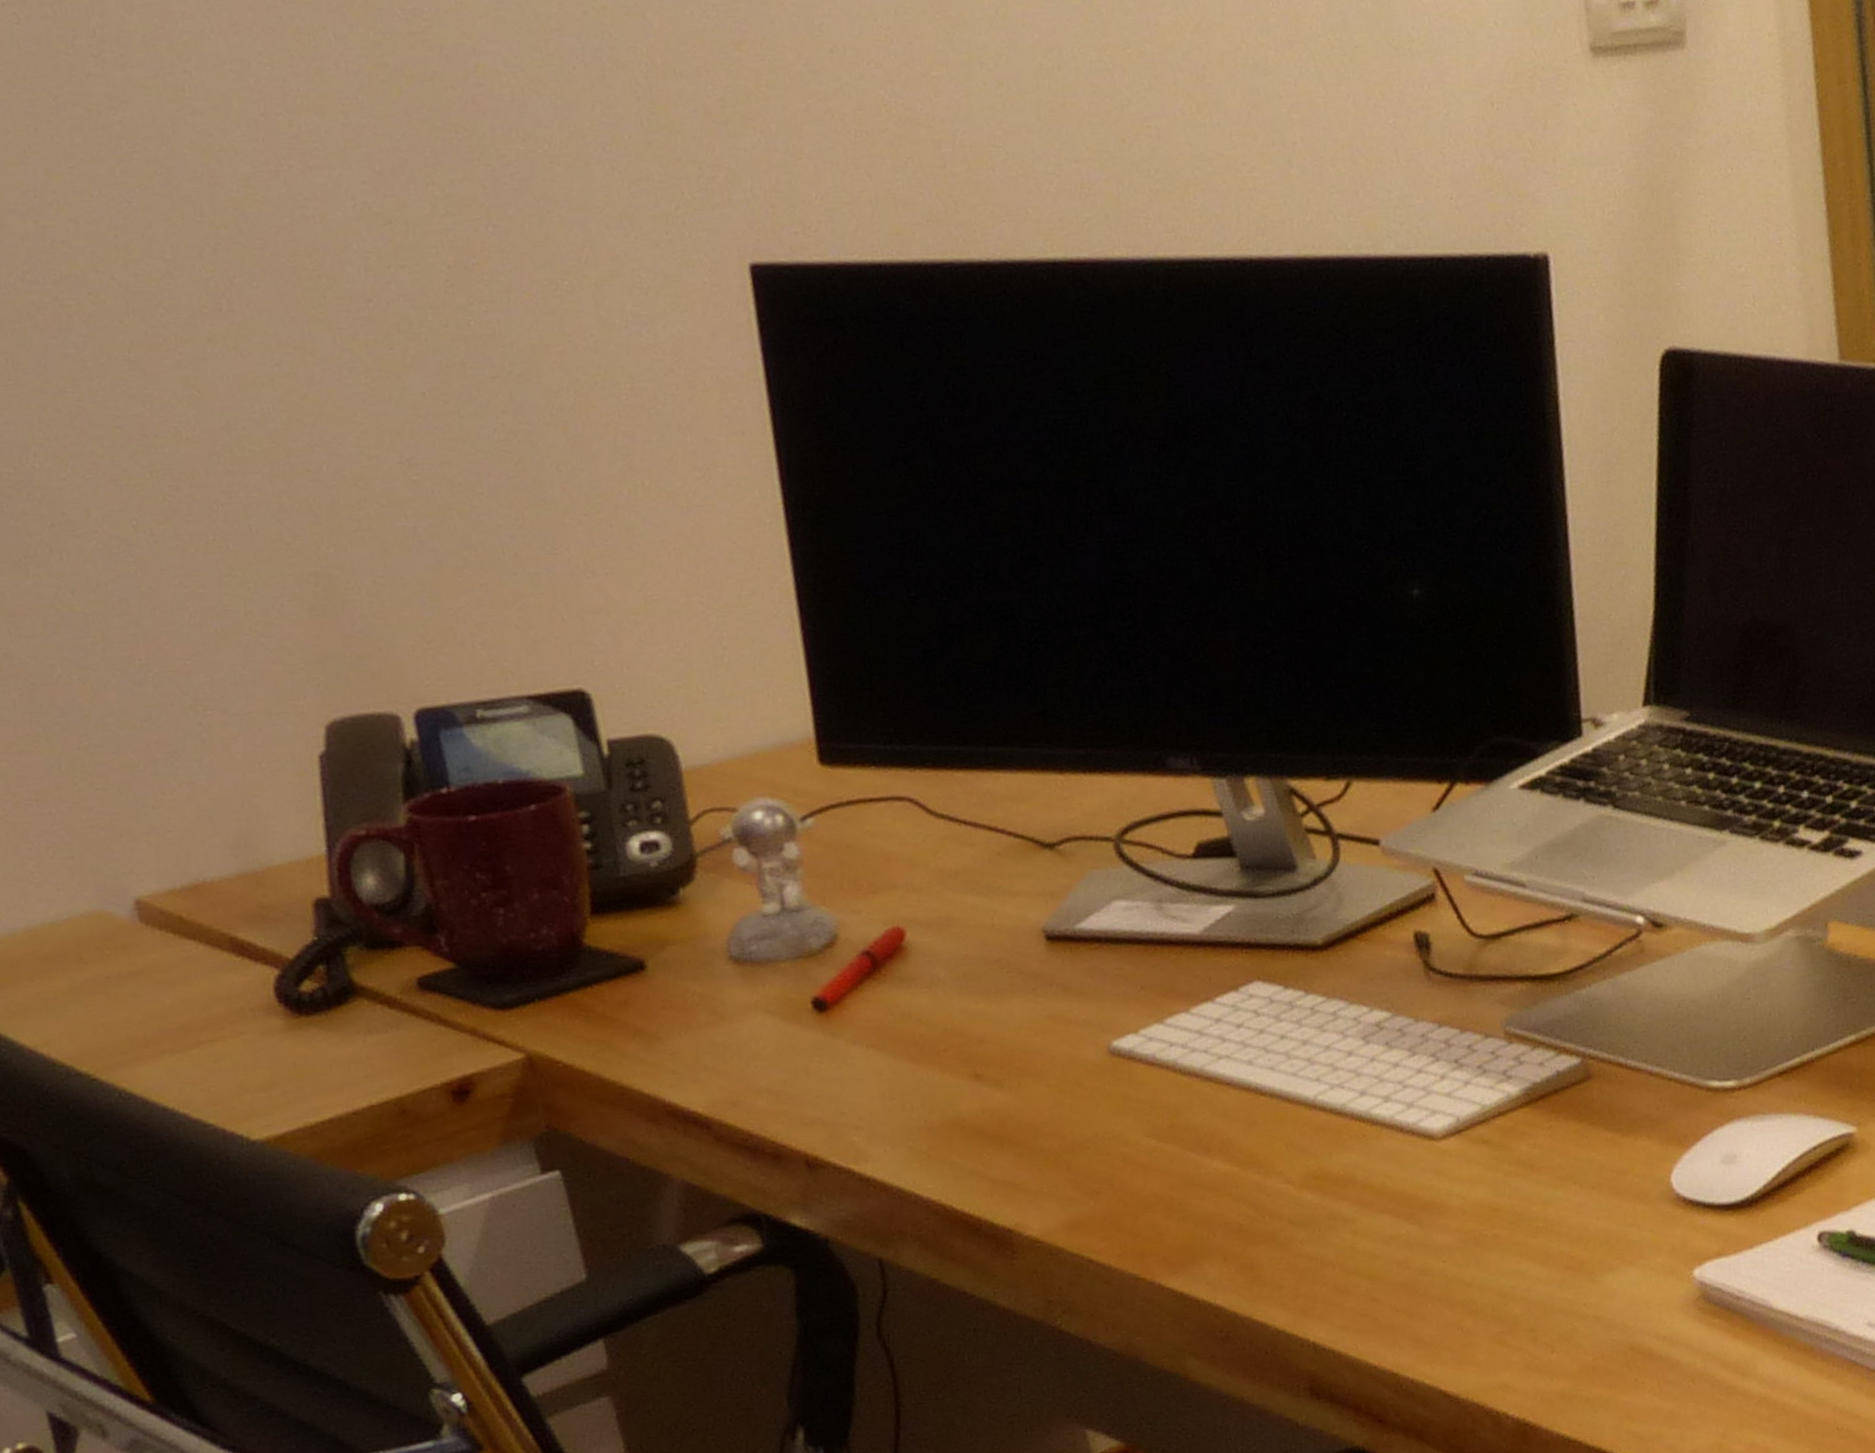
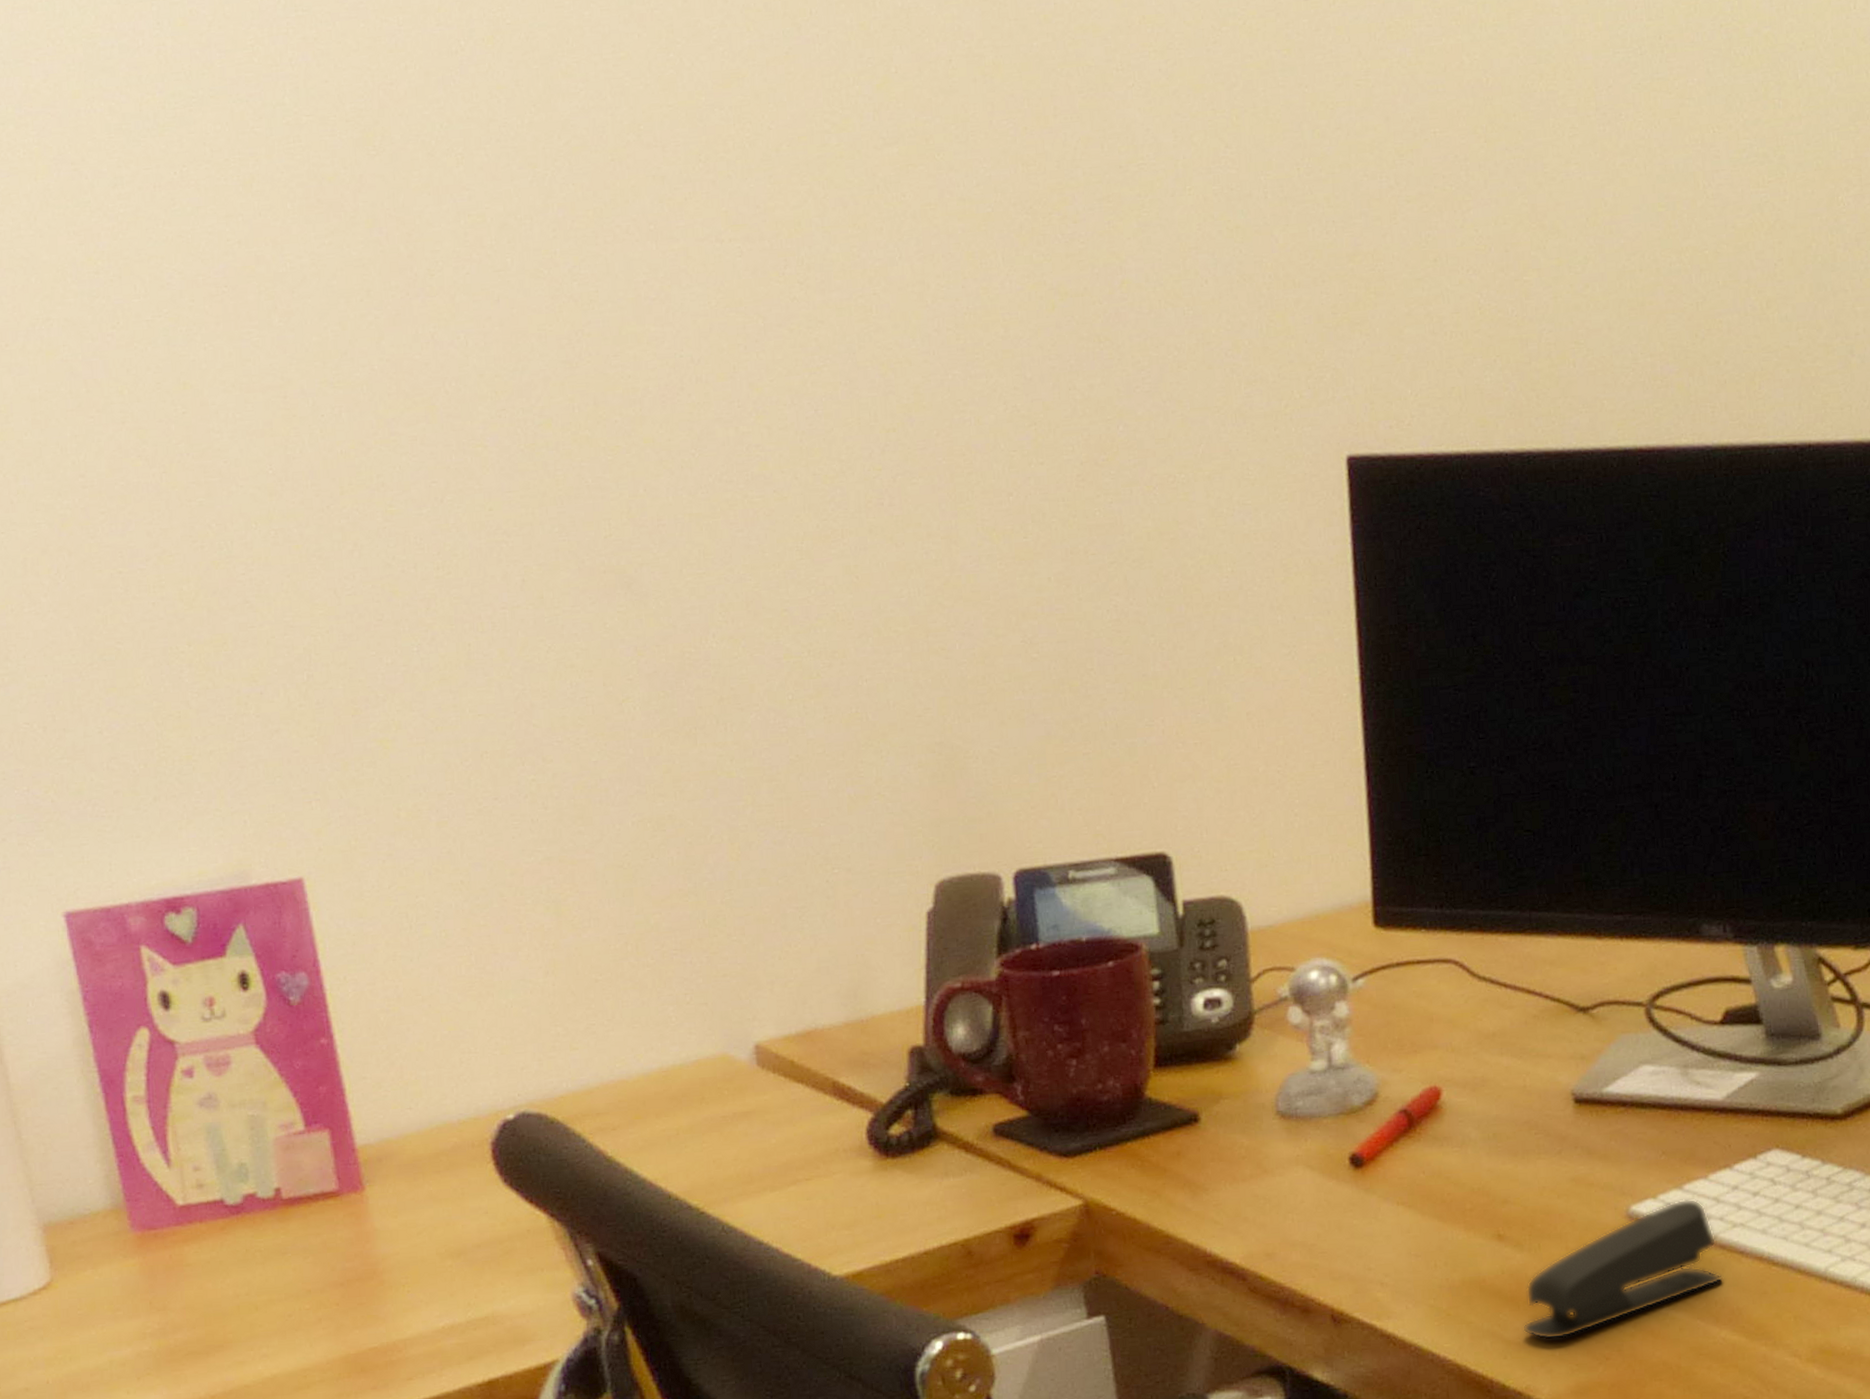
stapler: none [1008,1032,1212,1177] -> present [1523,1198,1724,1340]

